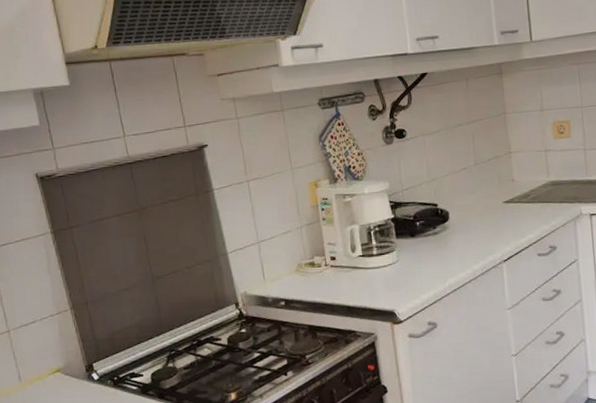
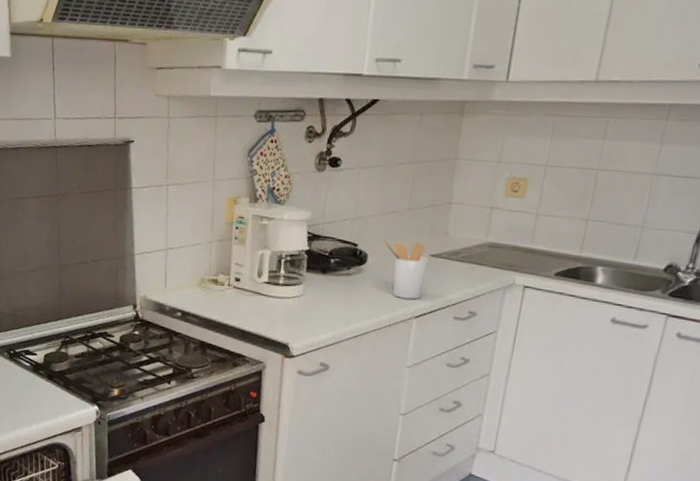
utensil holder: none [459,192,505,247] -> present [383,240,429,300]

